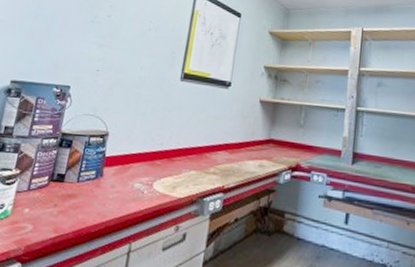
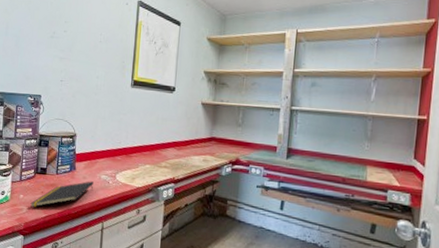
notepad: none [37,190,124,226] -> present [30,181,94,208]

